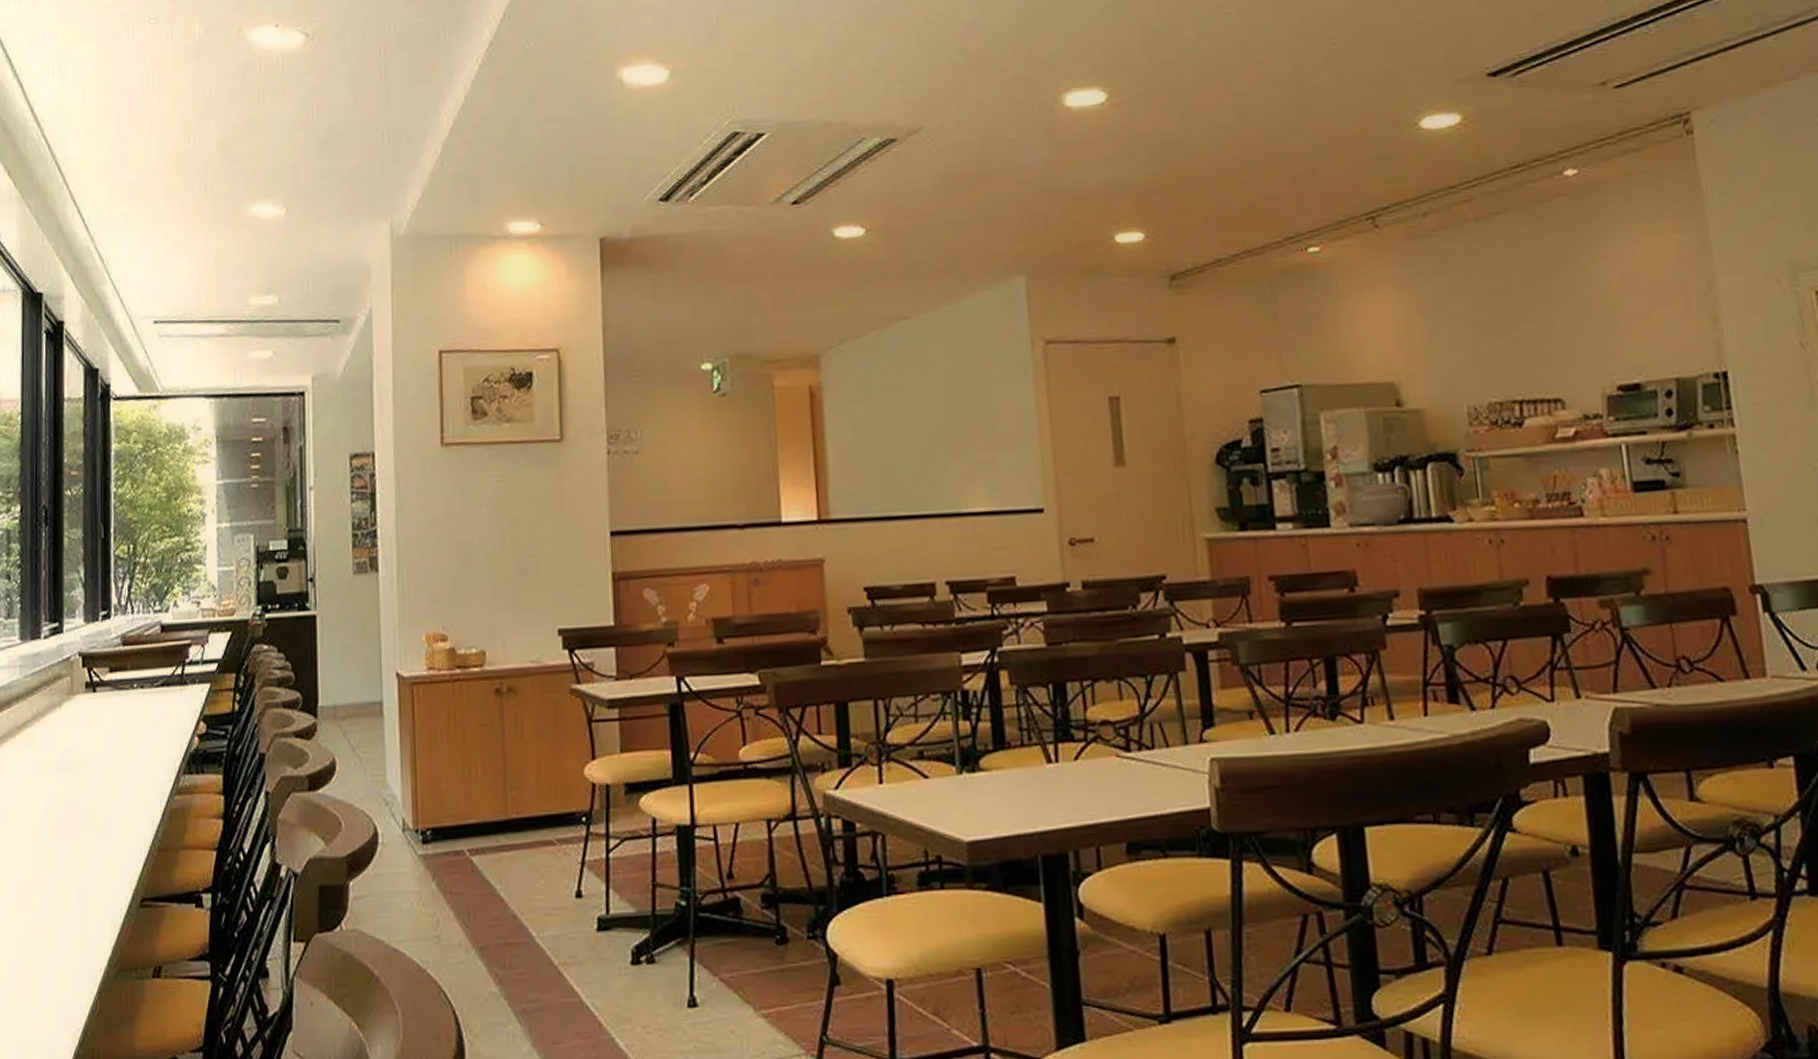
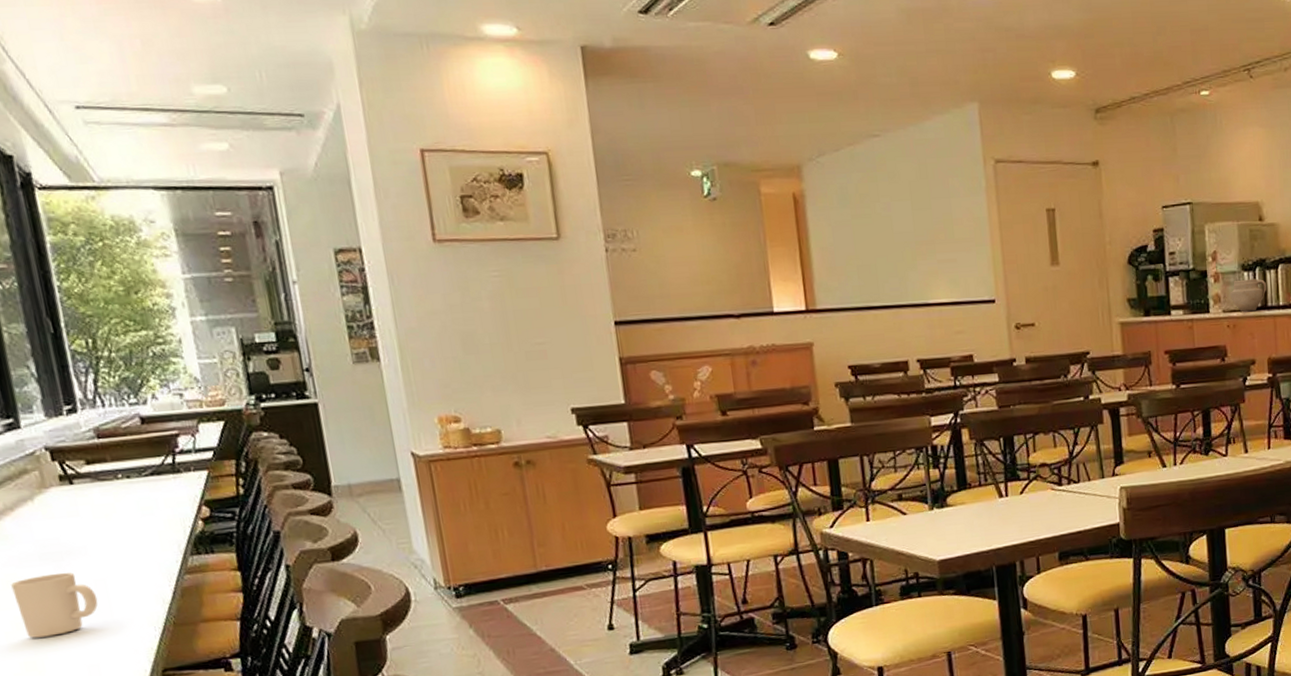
mug: none [30,784,98,853] -> present [11,572,98,638]

